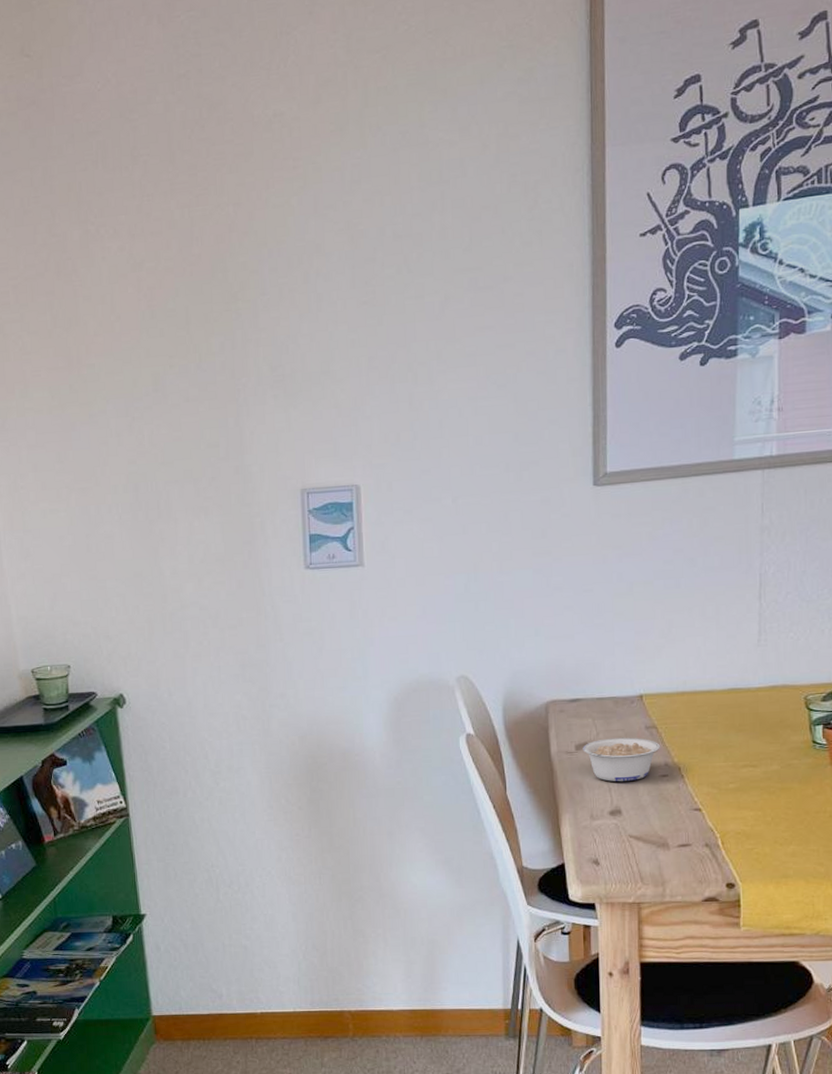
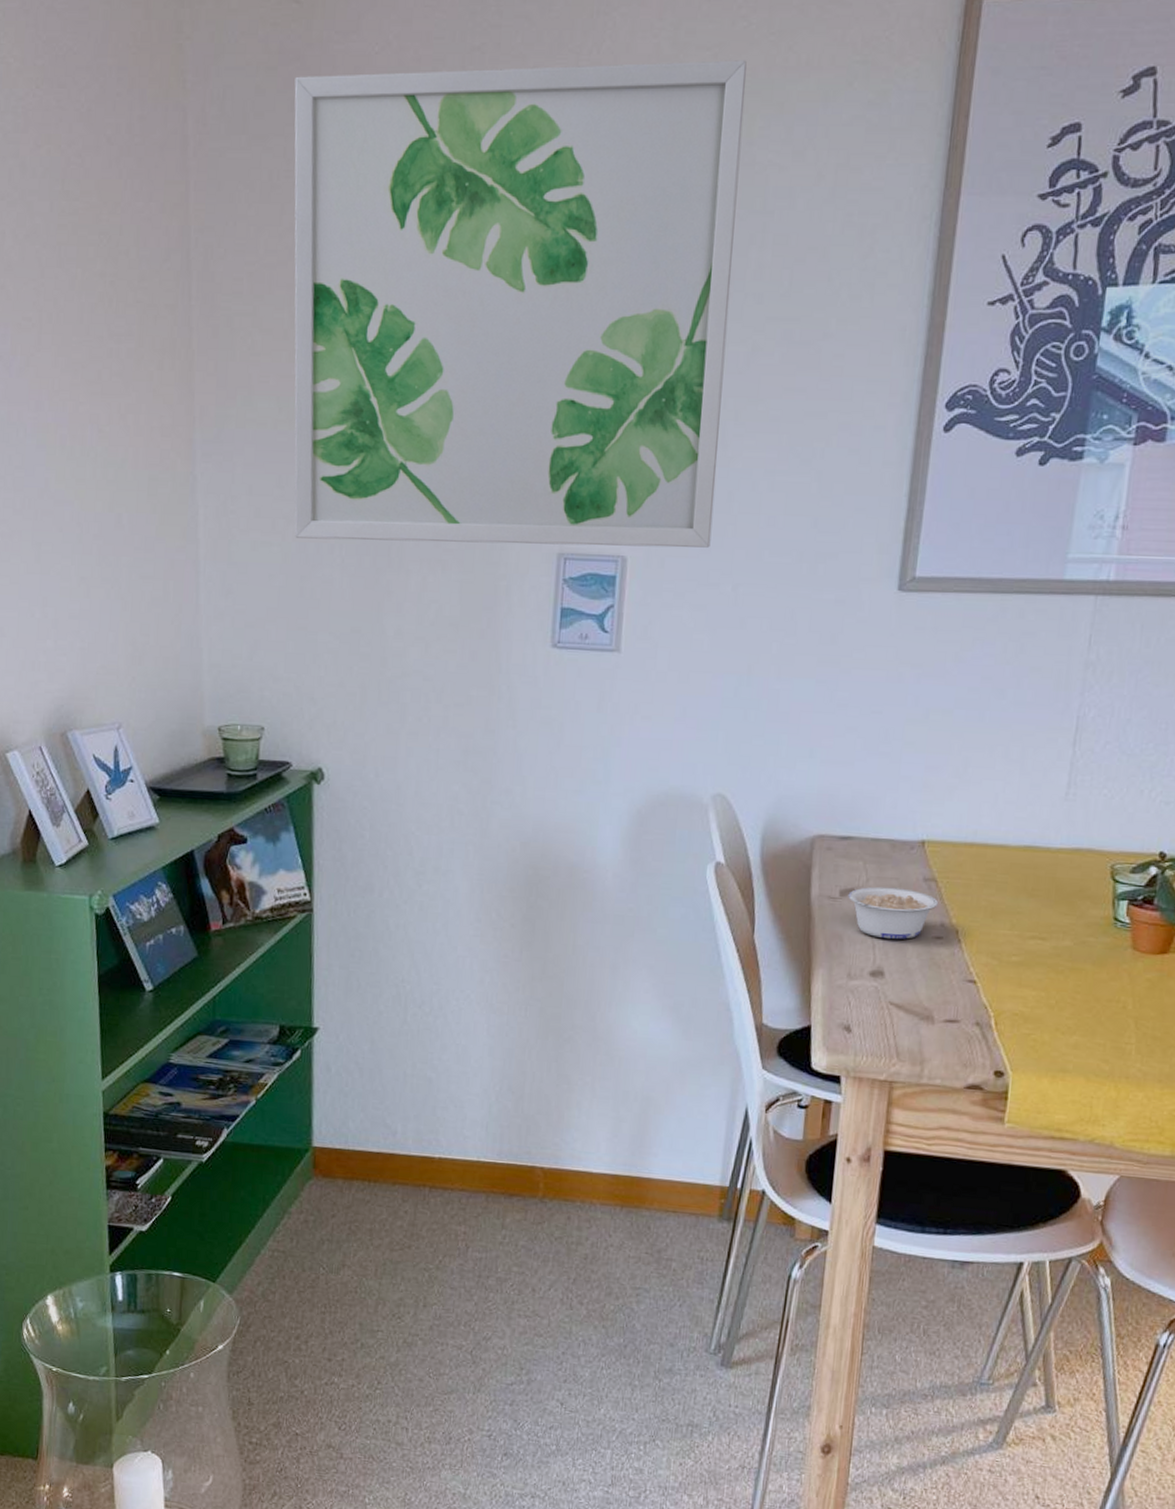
wall art: none [33,57,429,503] -> present [294,60,747,548]

